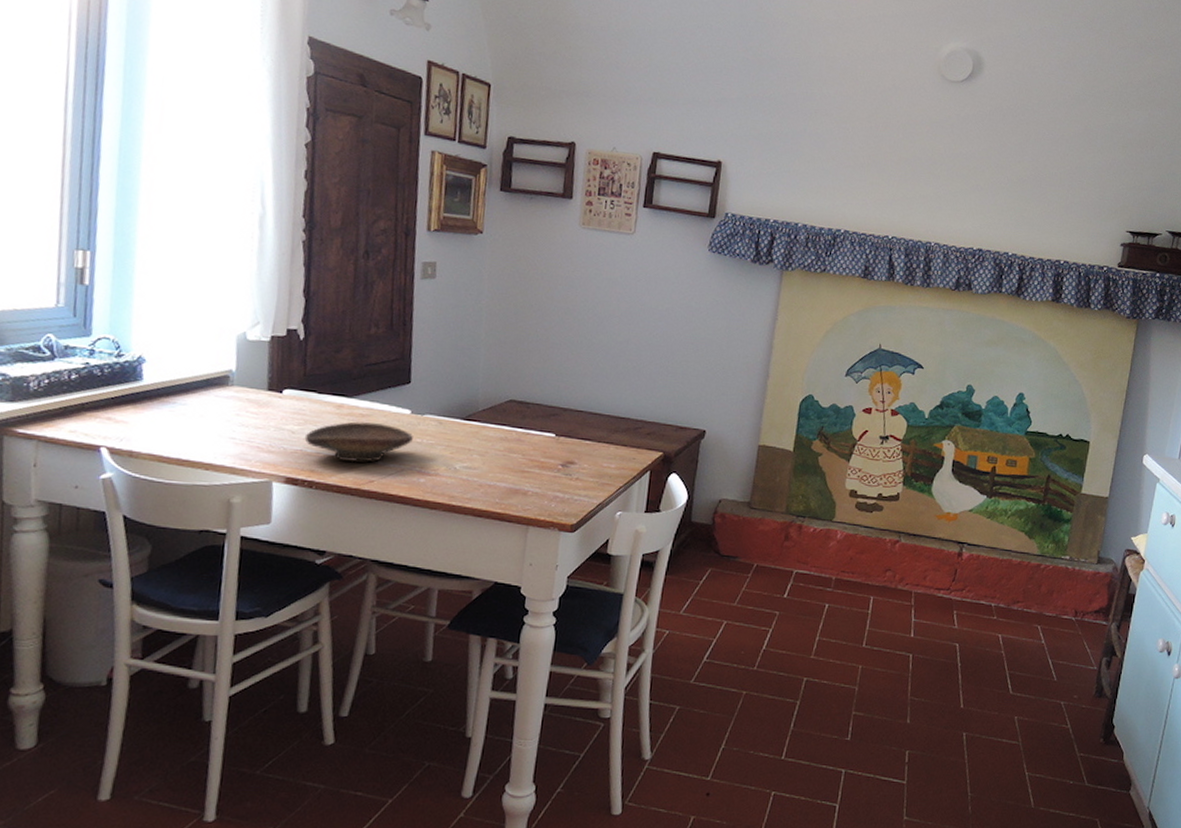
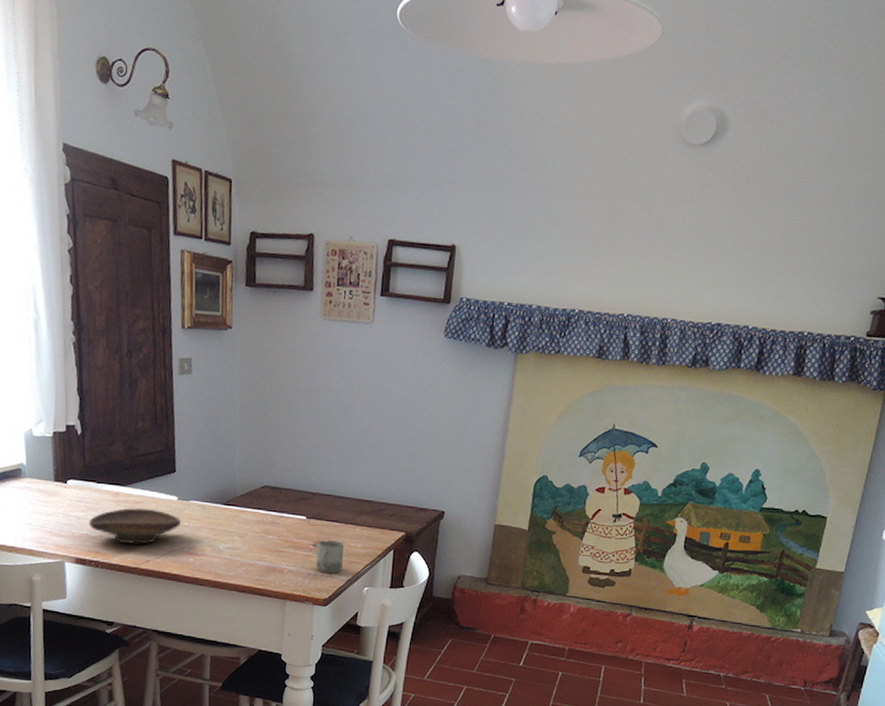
cup: none [564,459,596,497] -> present [316,540,344,574]

